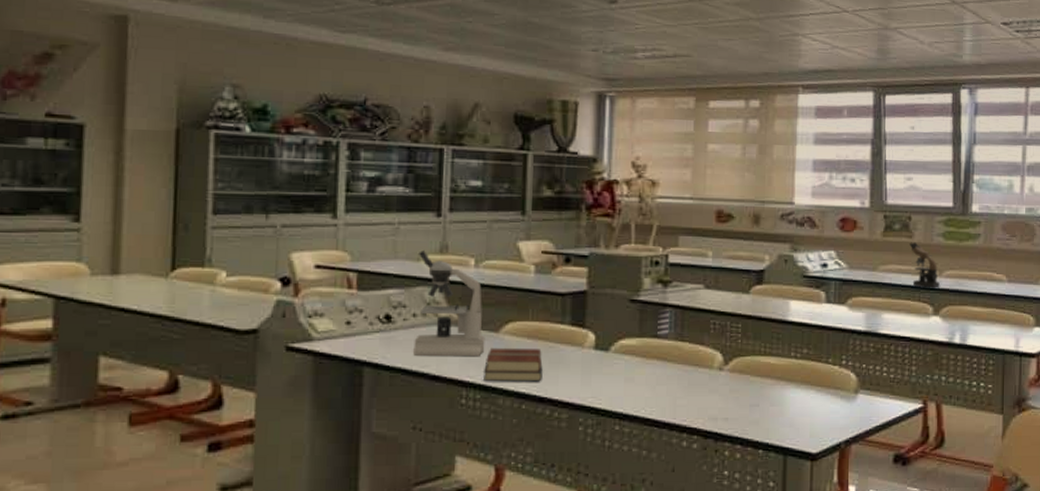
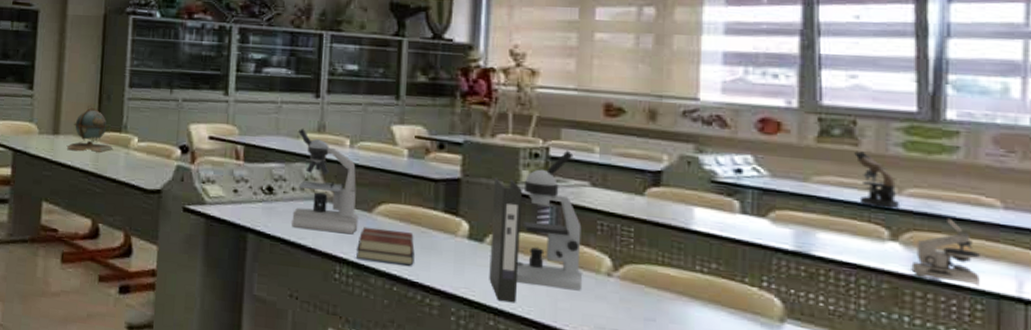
globe: none [130,238,193,292] -> present [66,105,113,152]
binder: none [614,287,644,405] -> present [489,177,522,302]
microscope: none [640,256,698,387] -> present [517,150,583,291]
microscope: none [947,293,992,346] -> present [911,218,980,287]

